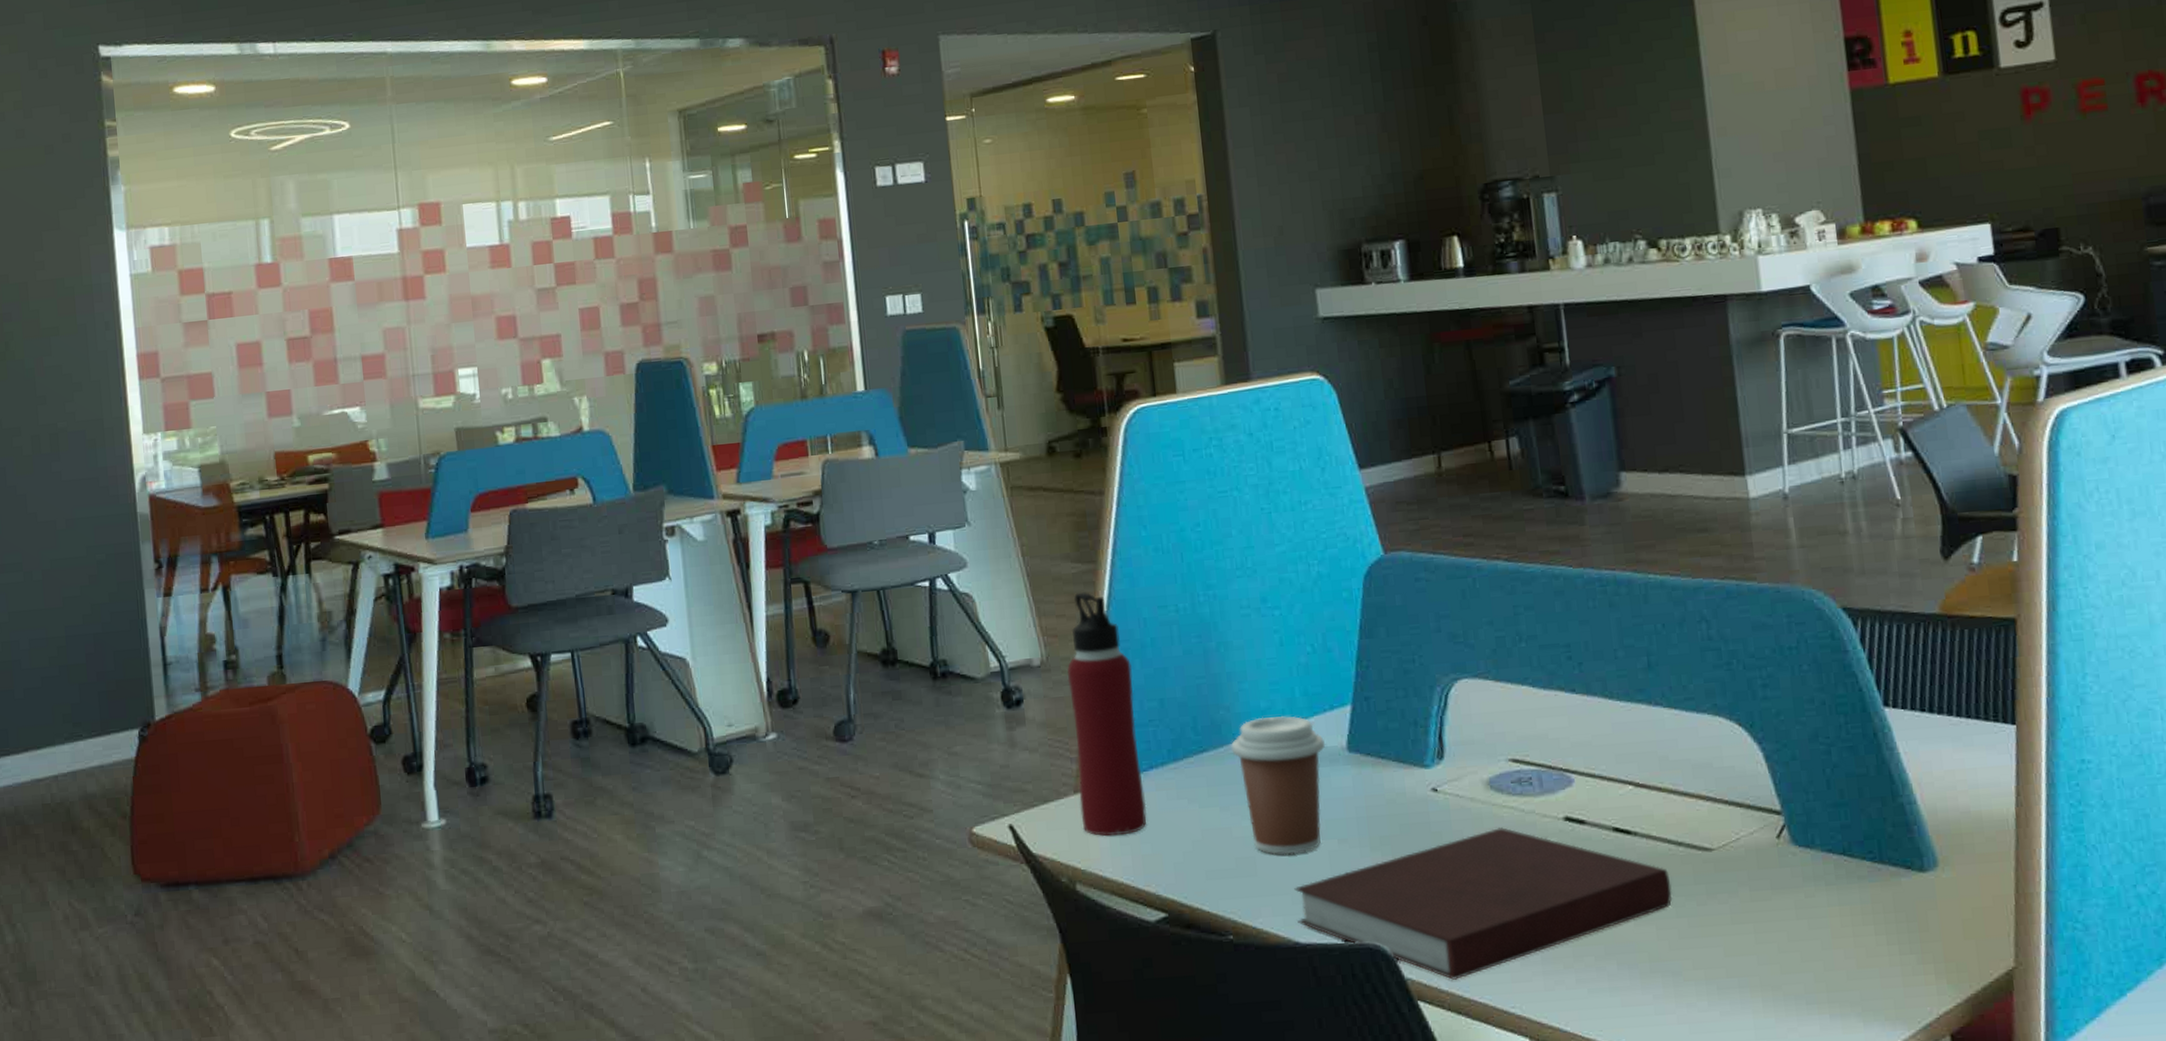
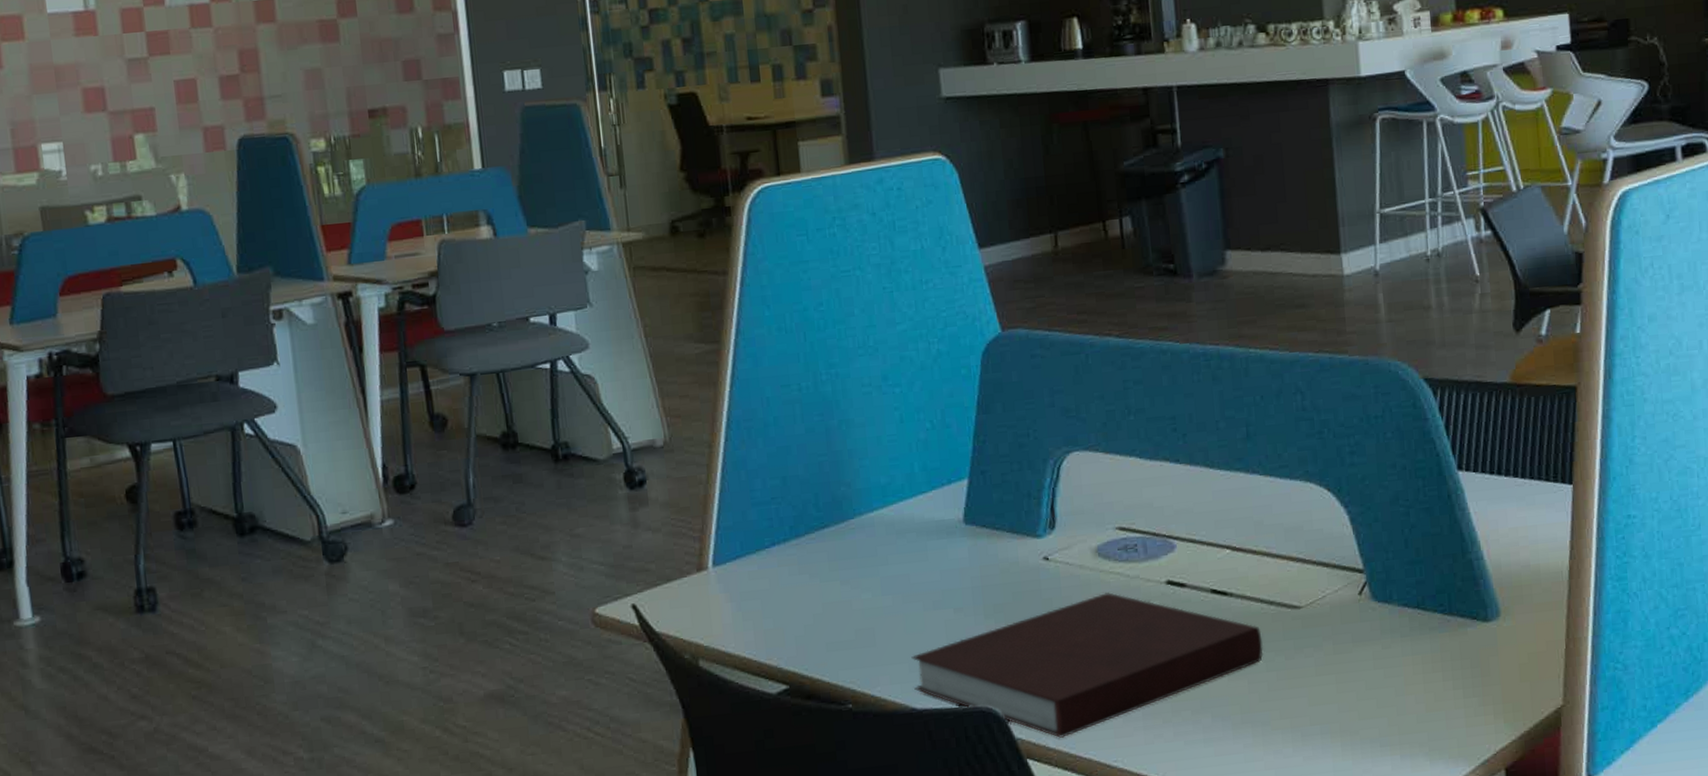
water bottle: present [1067,591,1147,837] -> none [690,371,769,613]
coffee cup: present [1231,716,1326,855] -> none [852,491,944,625]

